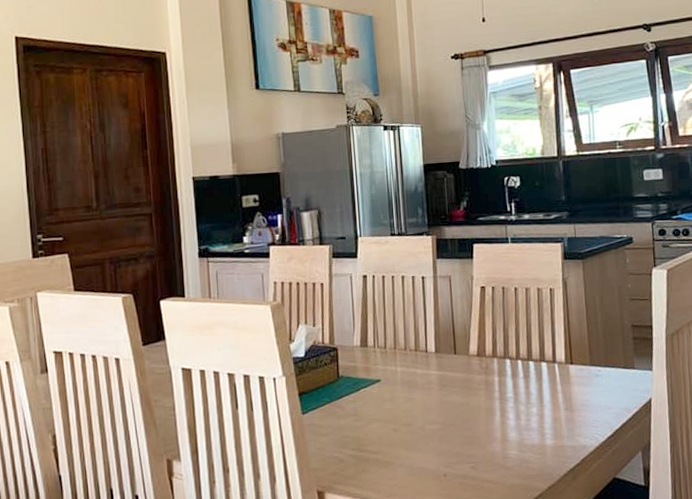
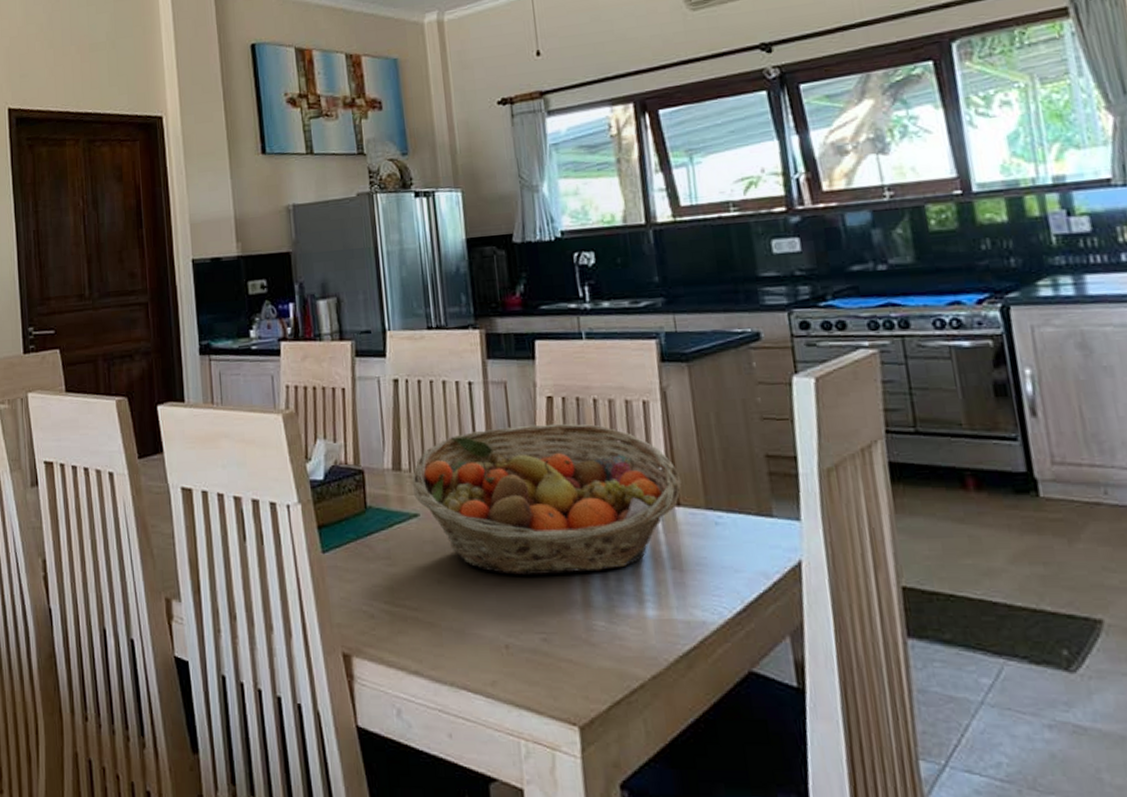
fruit basket: none [375,307,575,422] -> present [411,423,682,575]

